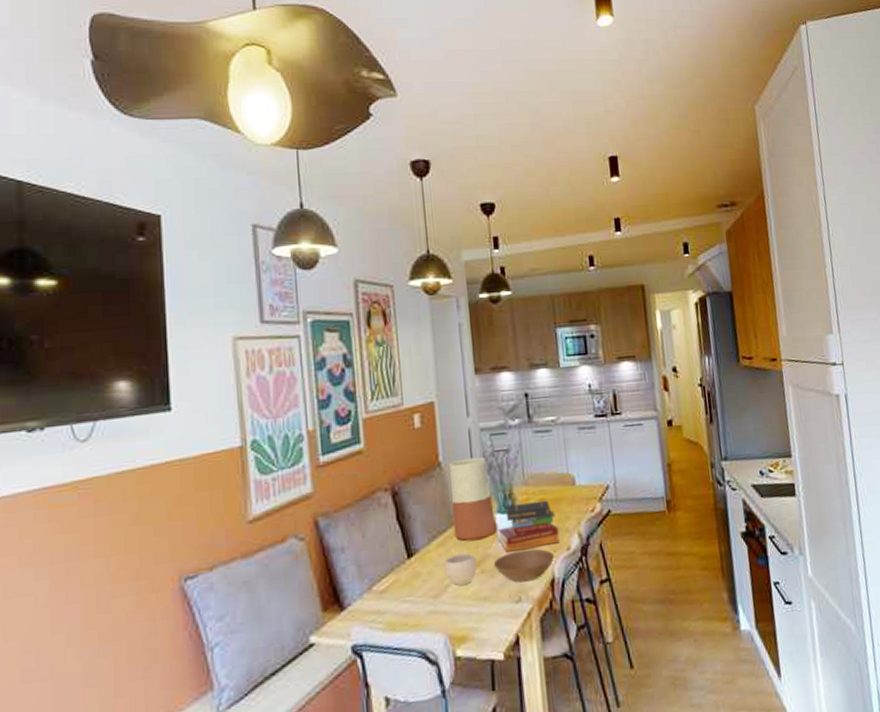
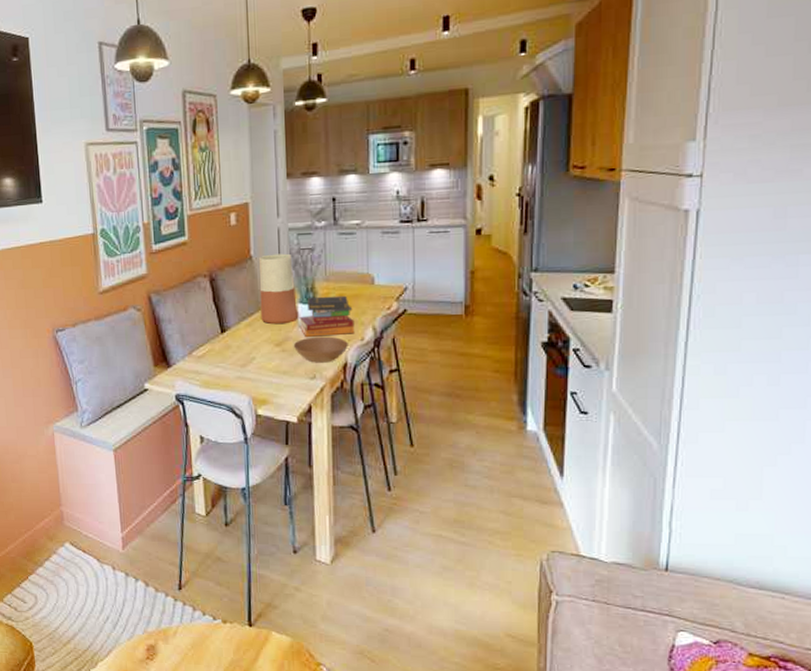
cup: present [444,553,478,587] -> none [251,334,279,360]

